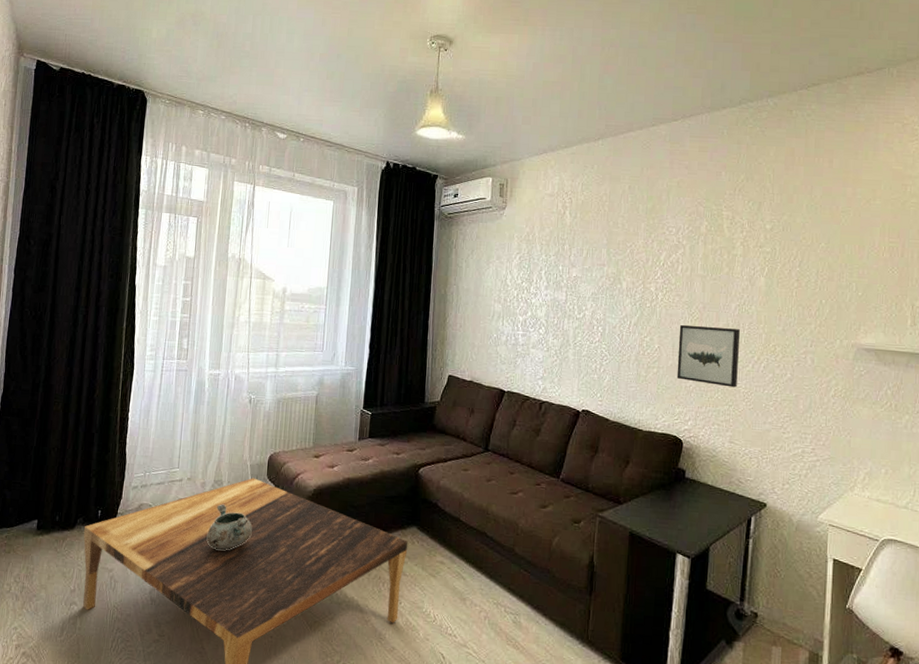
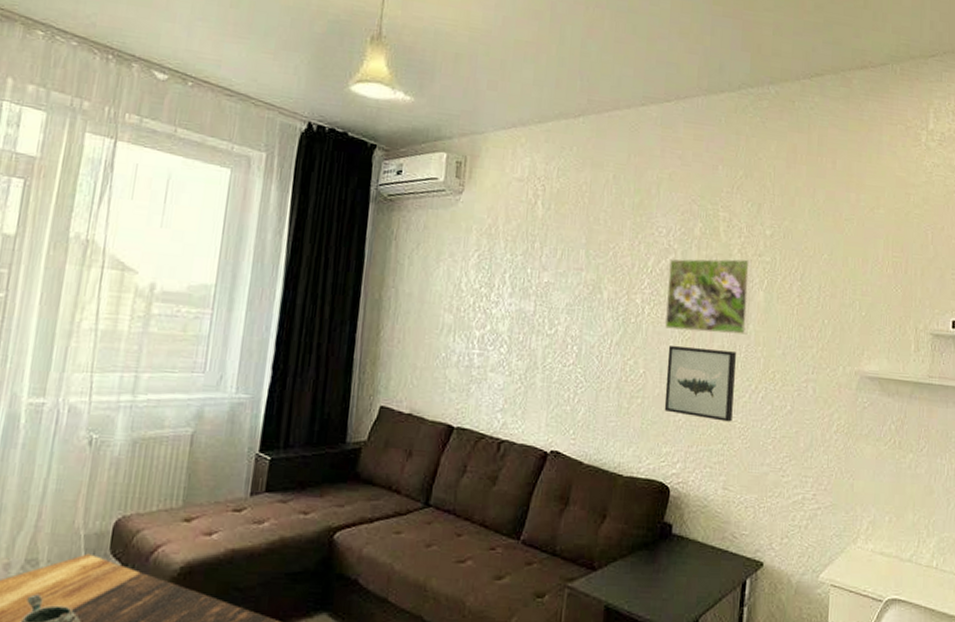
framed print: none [675,250,753,315] -> present [664,258,752,335]

